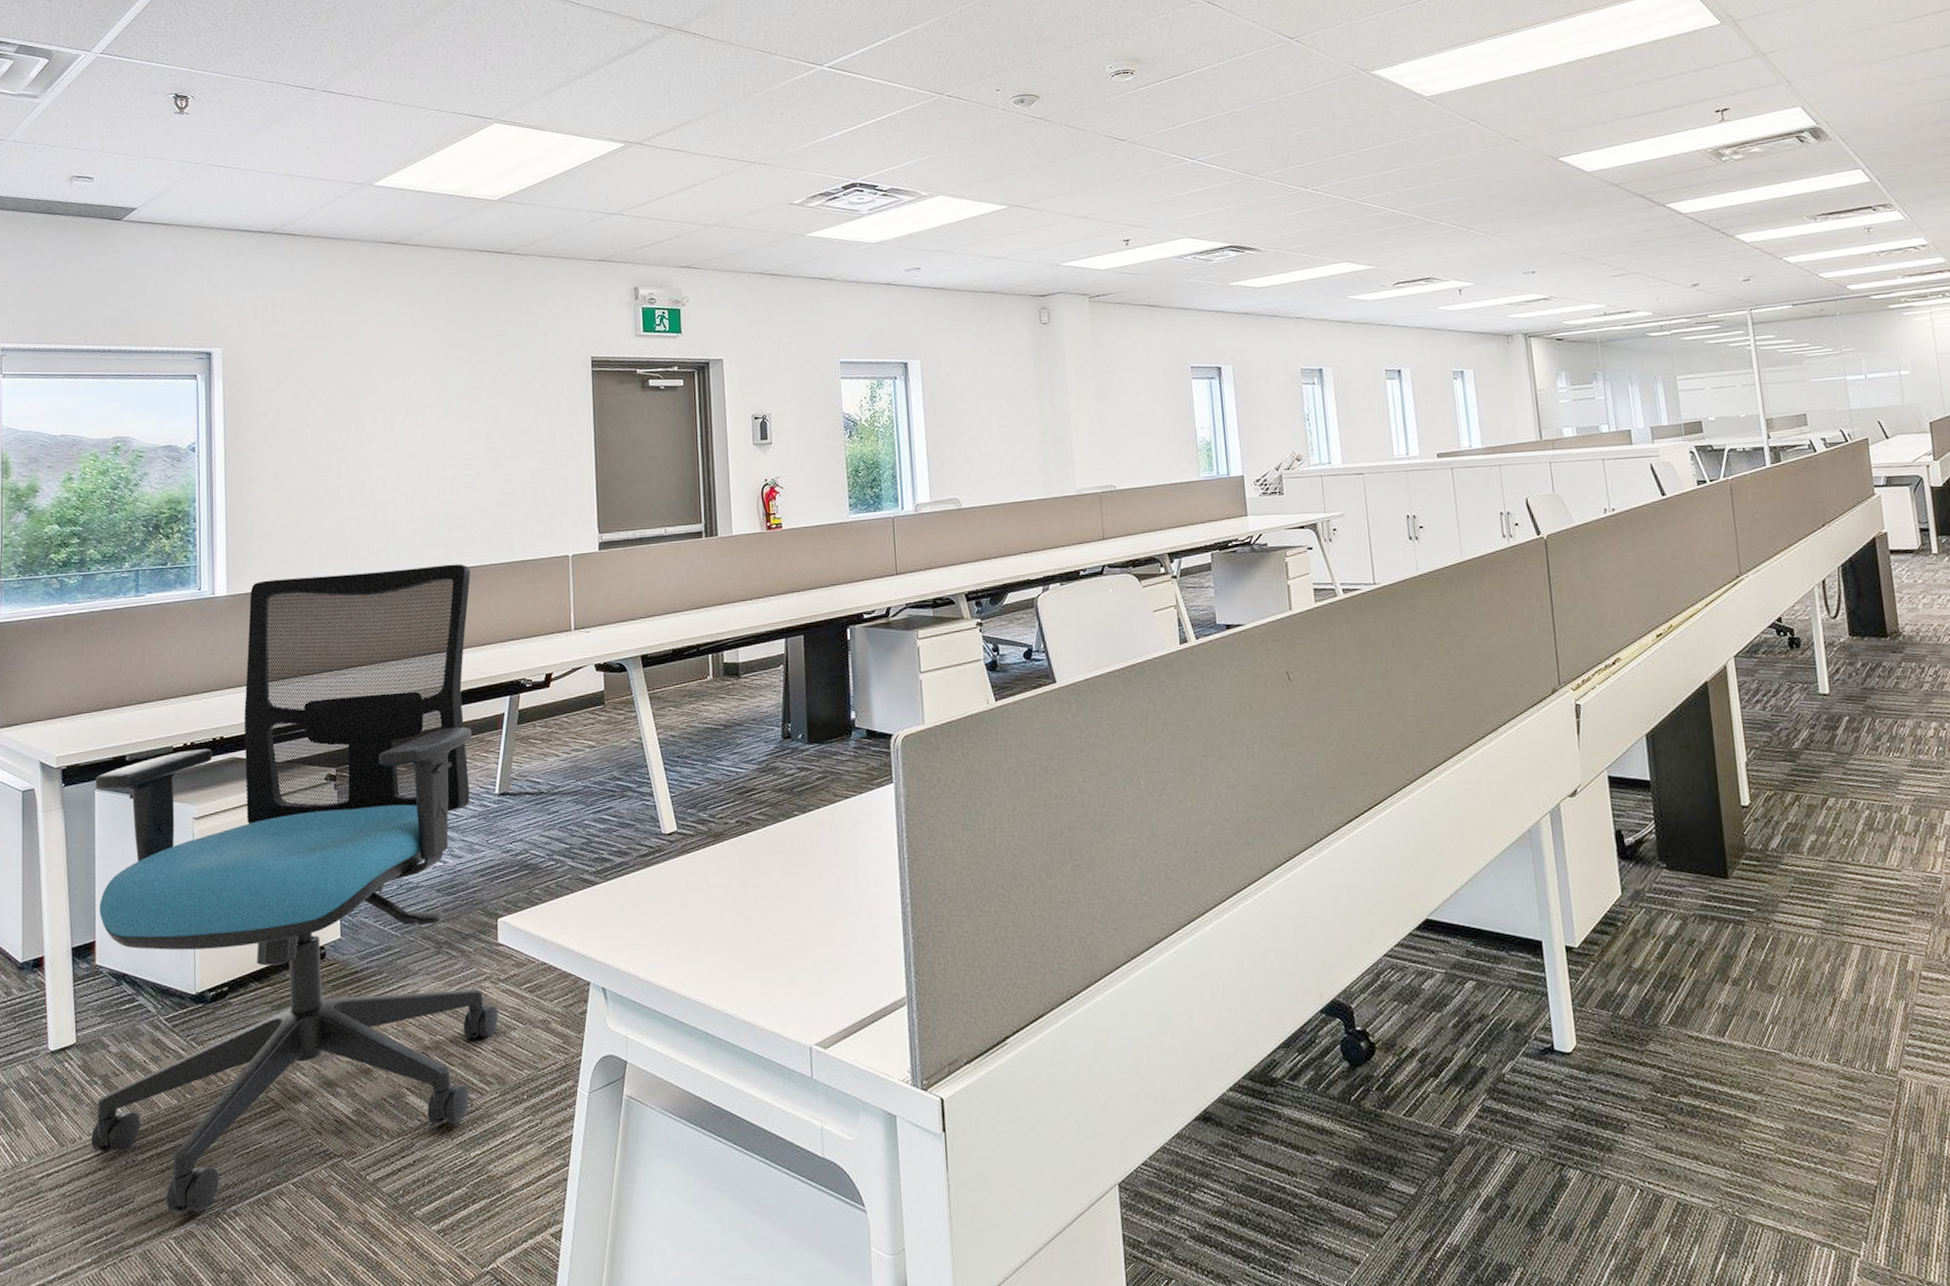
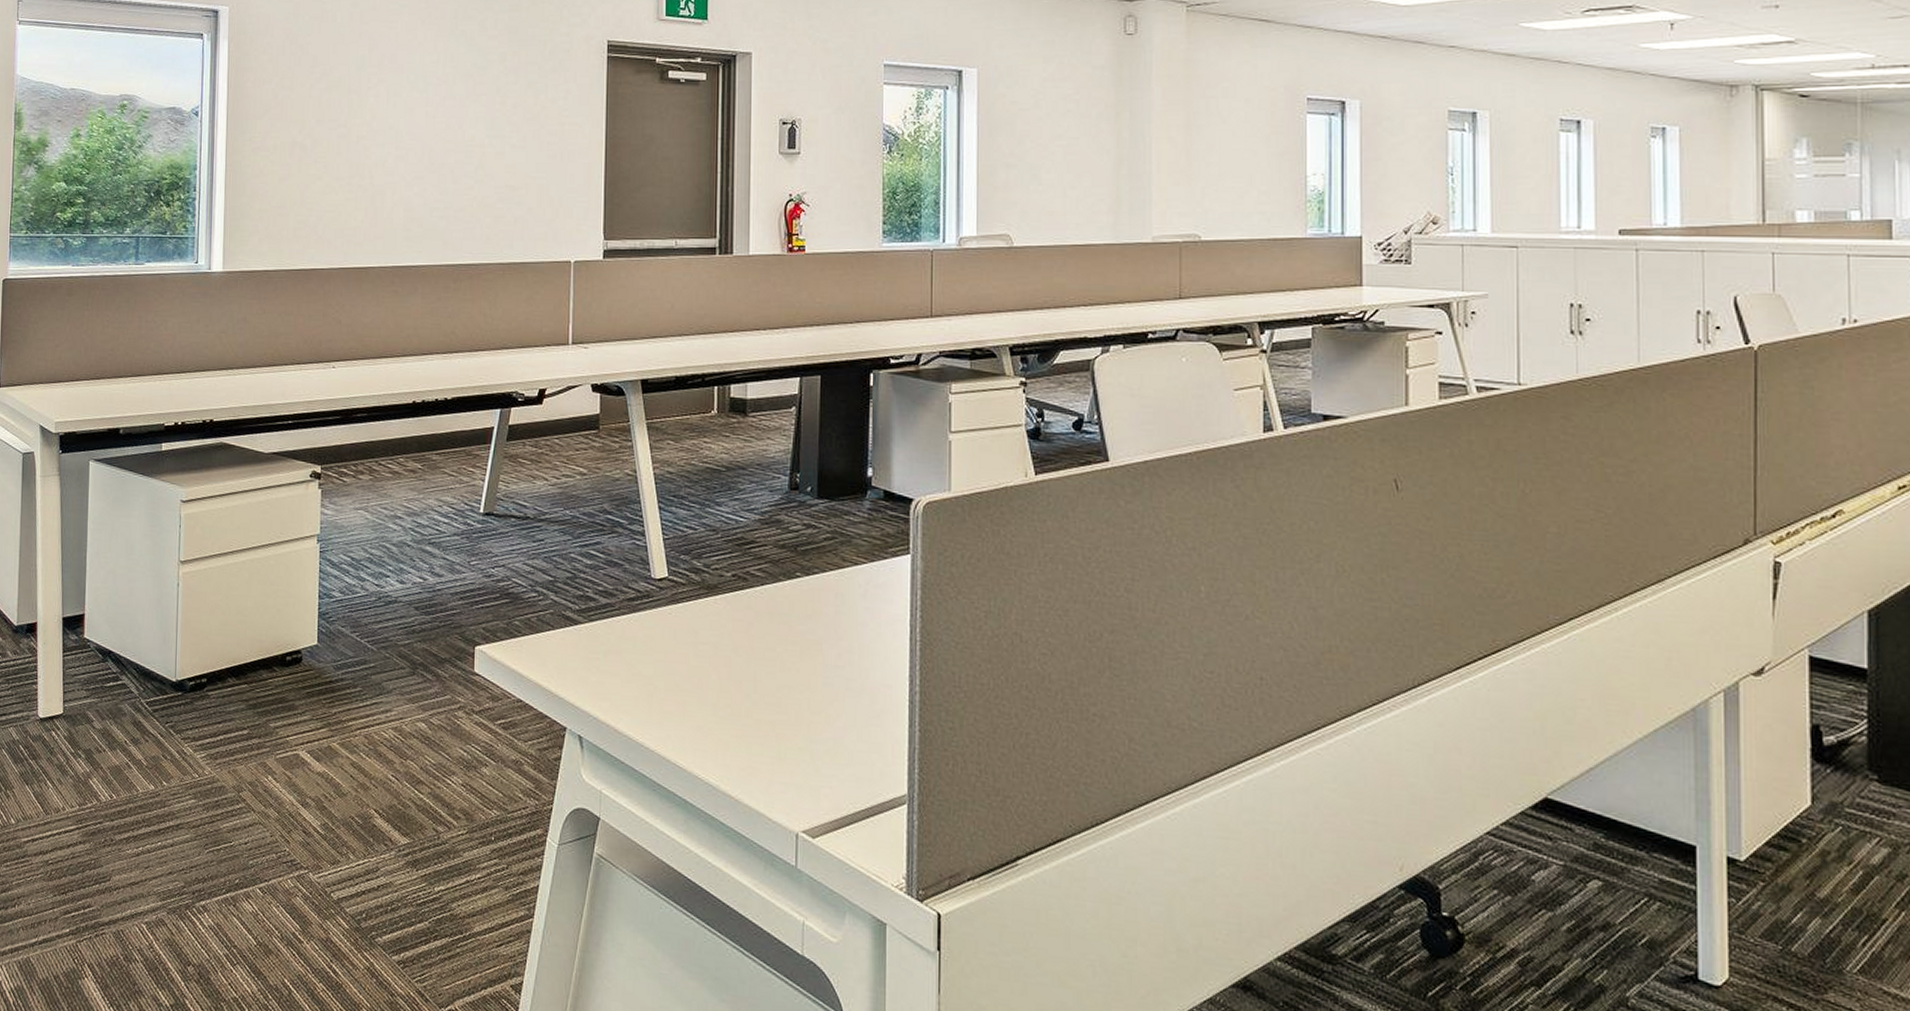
office chair: present [91,564,498,1213] -> none [73,259,470,901]

